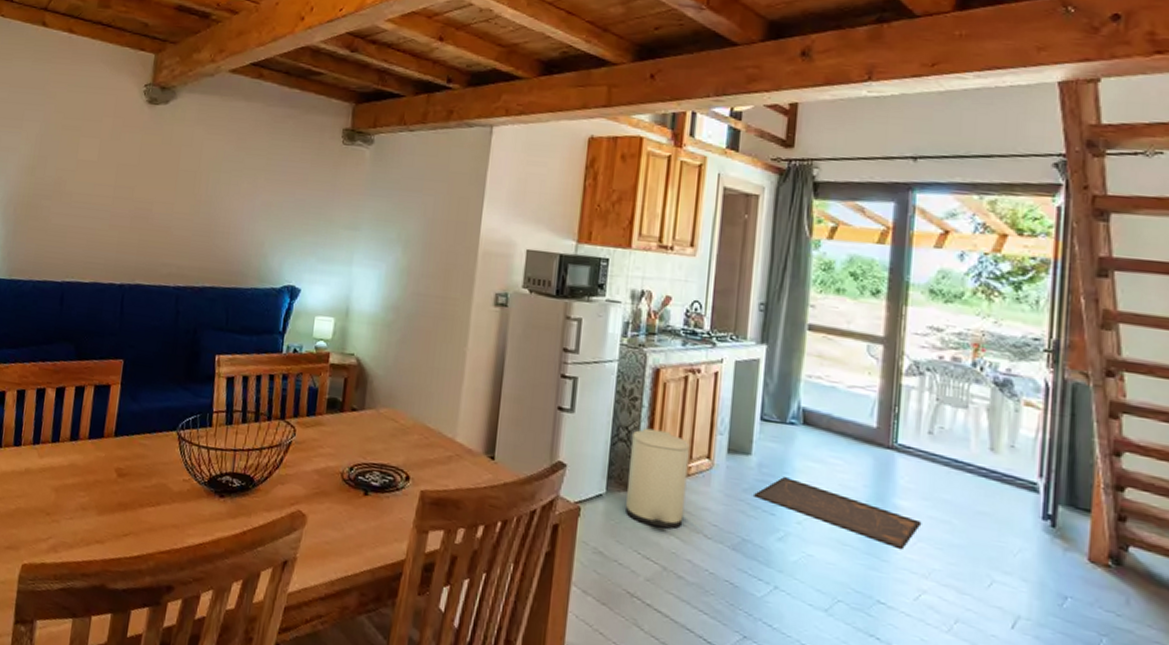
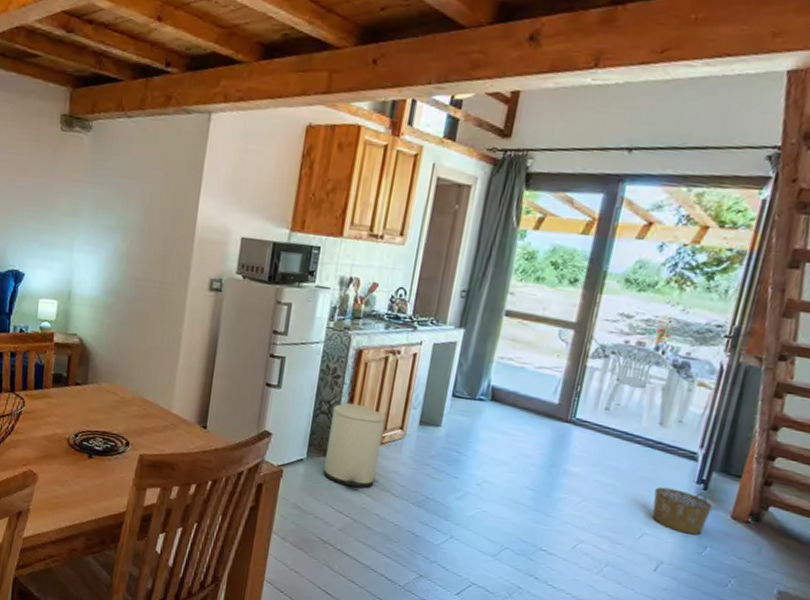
doormat: present [754,477,920,550] -> none [440,446,587,508]
basket: none [997,524,1065,583] -> present [652,487,712,536]

